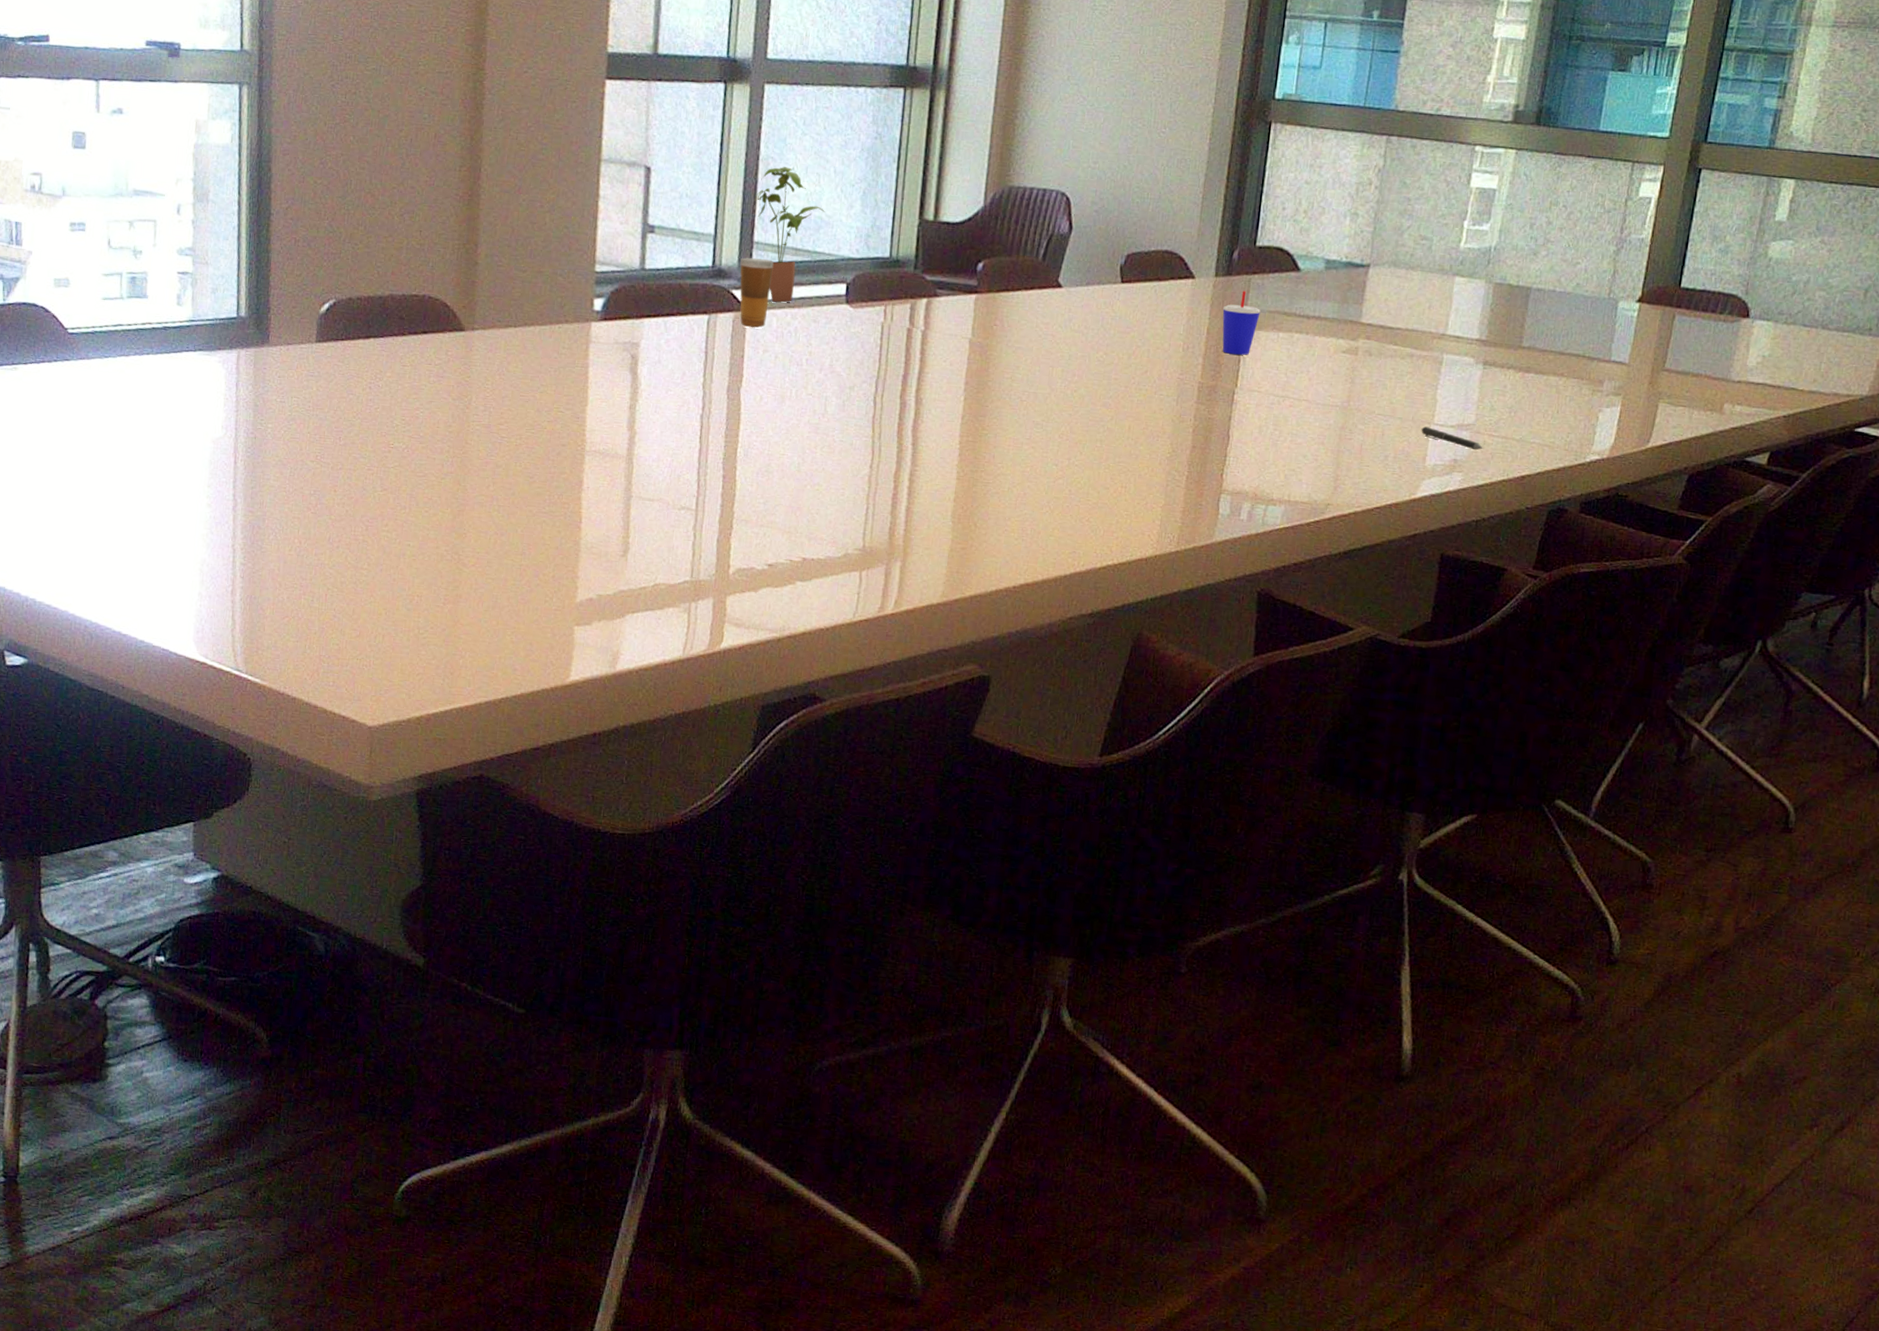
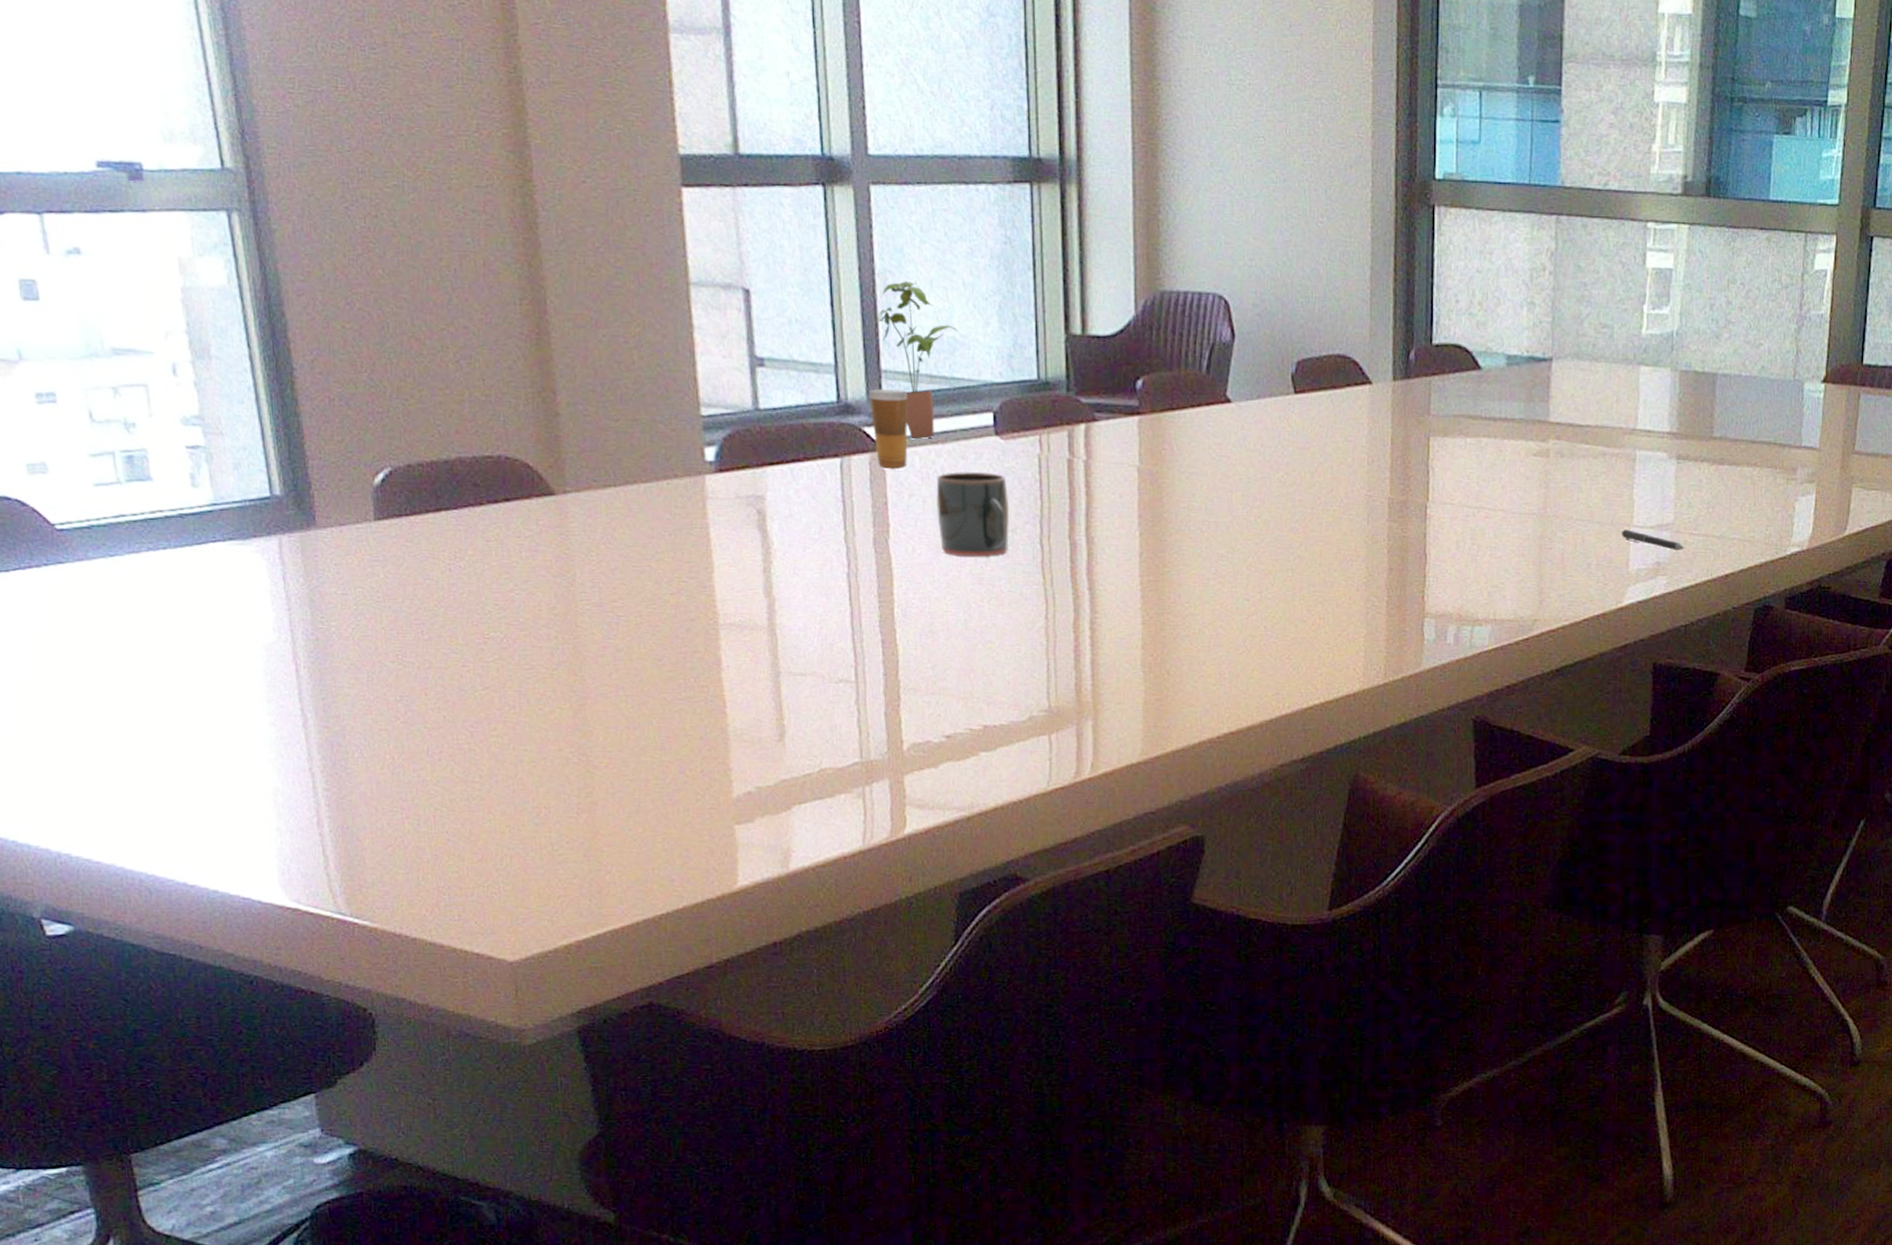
mug: none [785,333,851,409] -> present [935,471,1010,557]
beverage cup: present [1222,291,1261,355] -> none [1405,394,1445,465]

